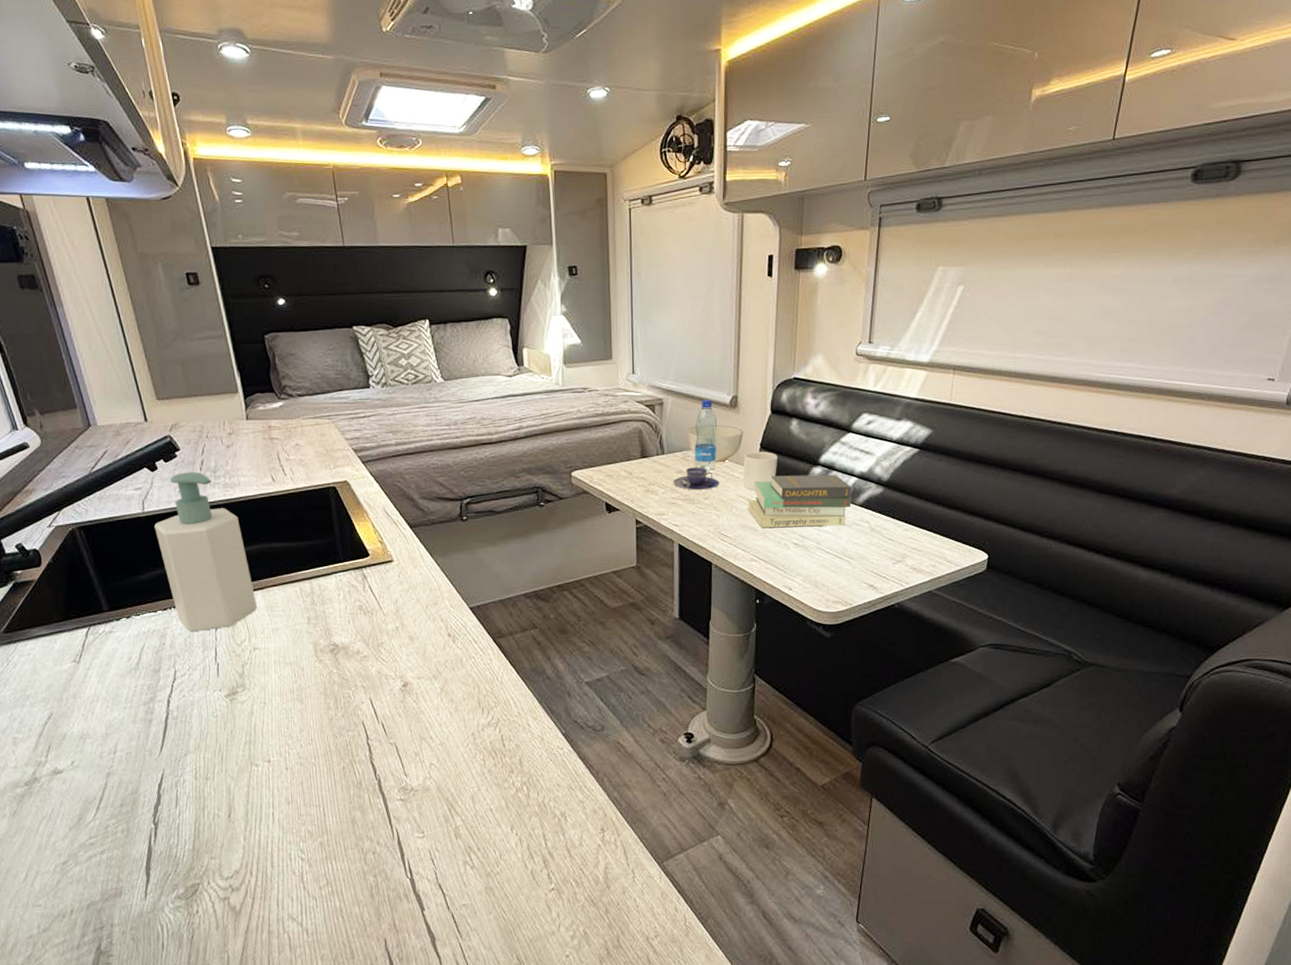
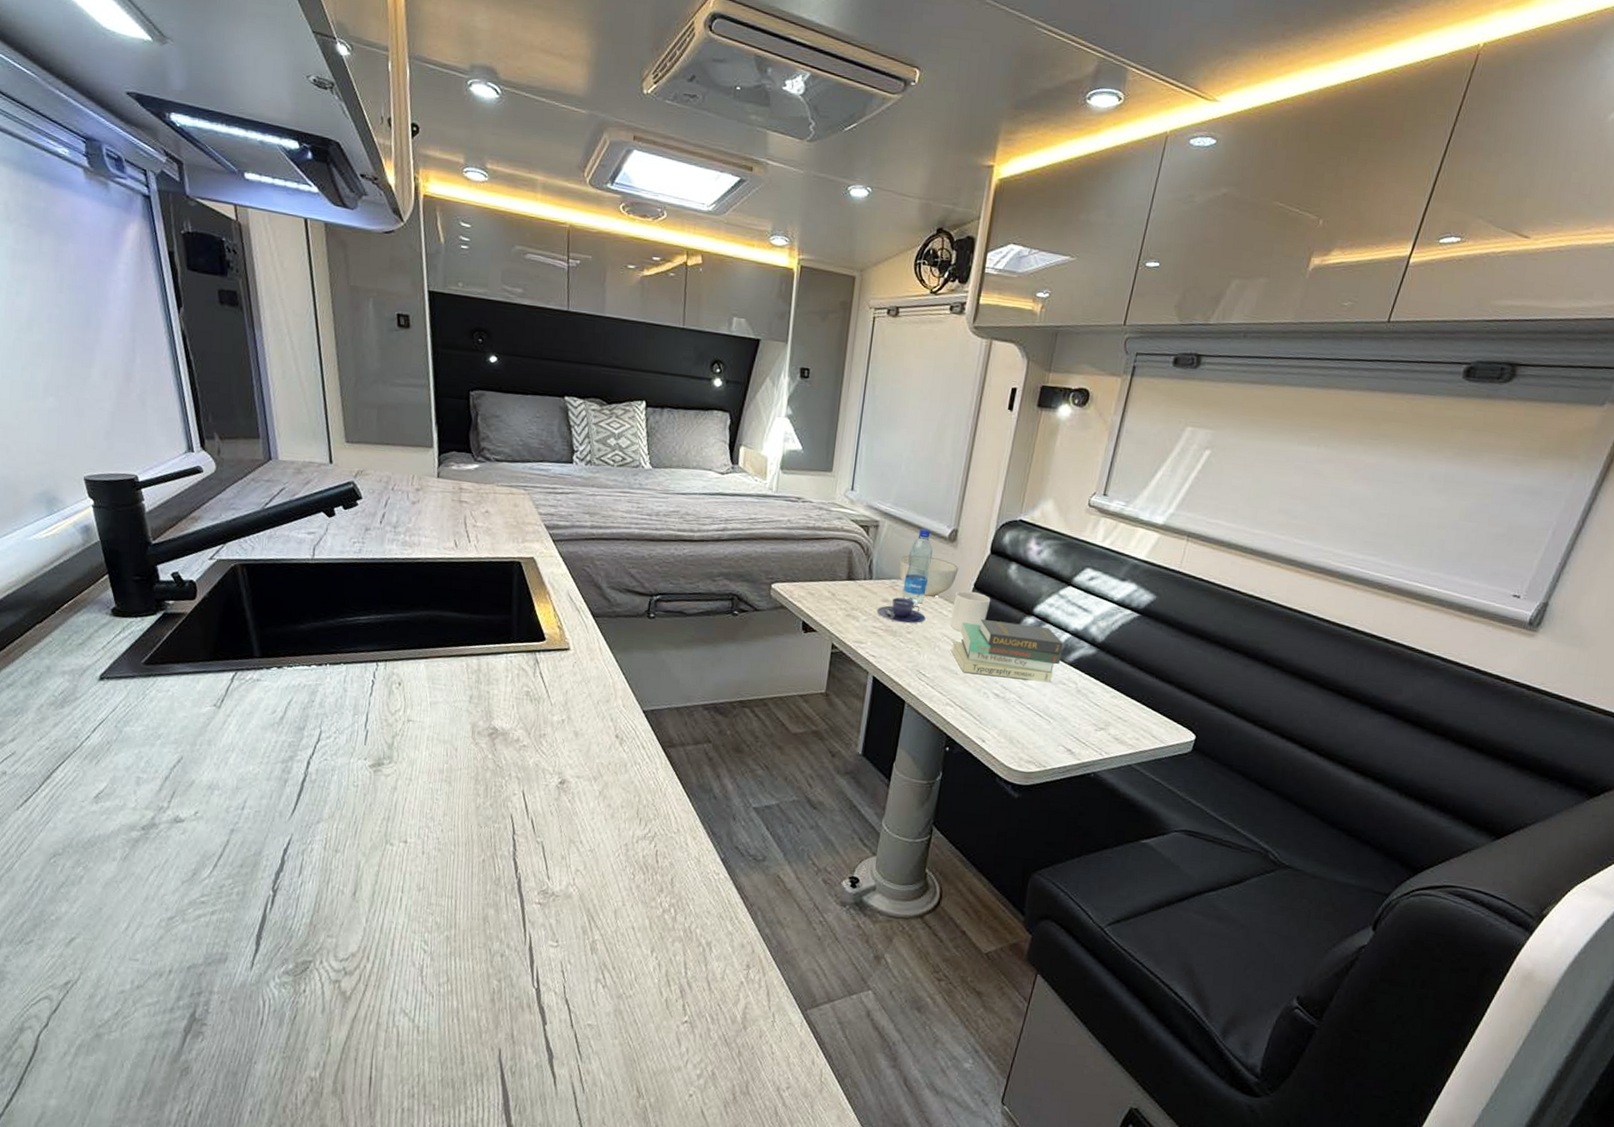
soap bottle: present [154,472,257,631] -> none [321,523,419,694]

